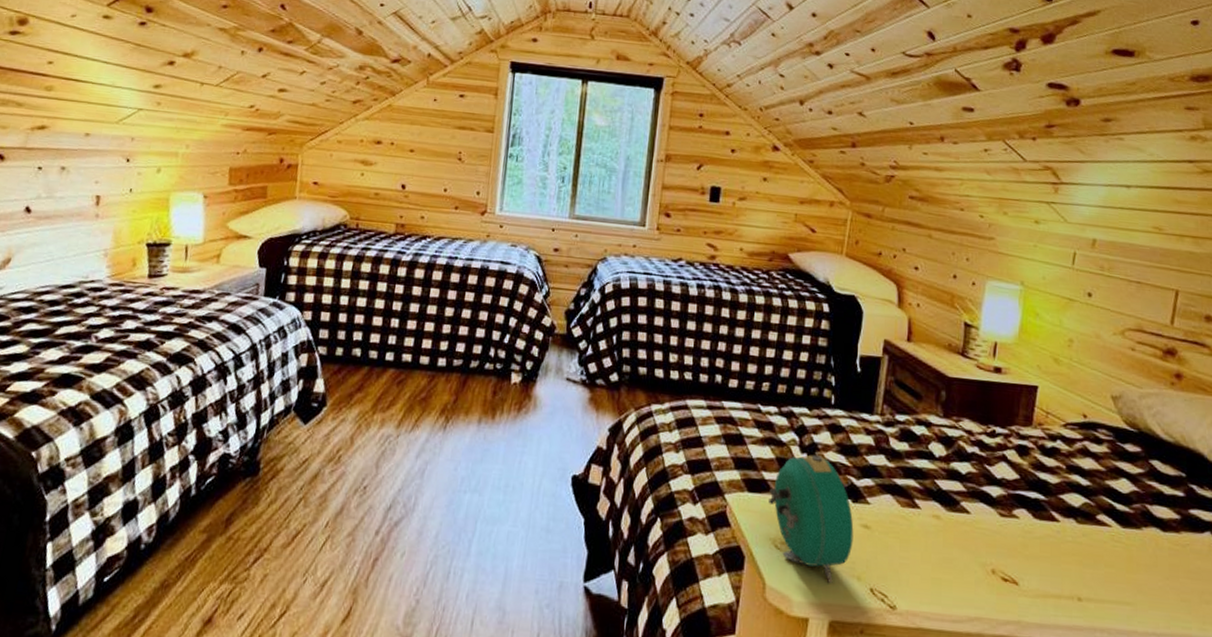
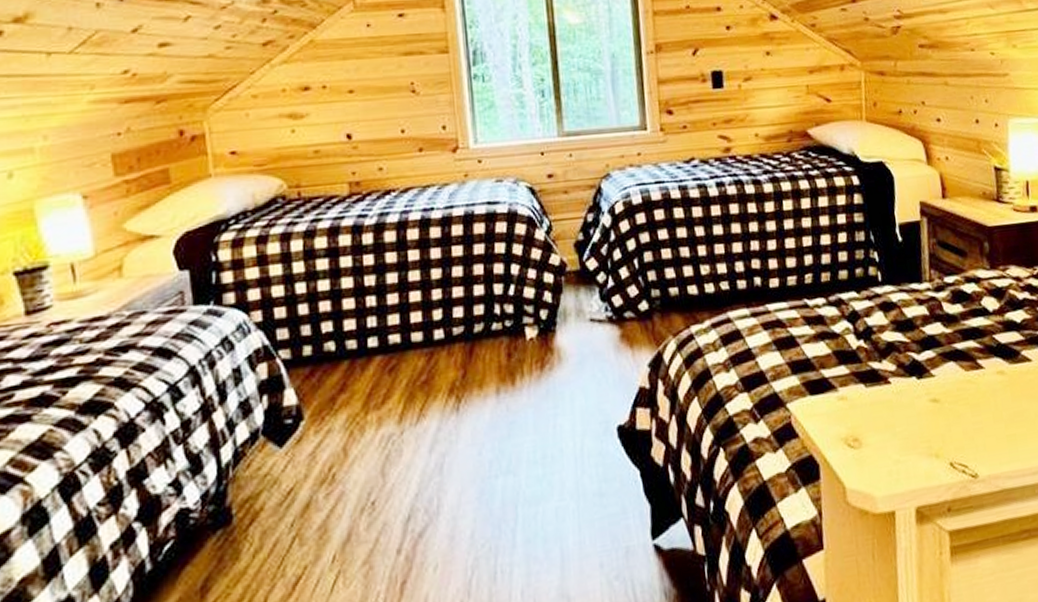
alarm clock: present [769,455,854,583] -> none [832,338,926,469]

